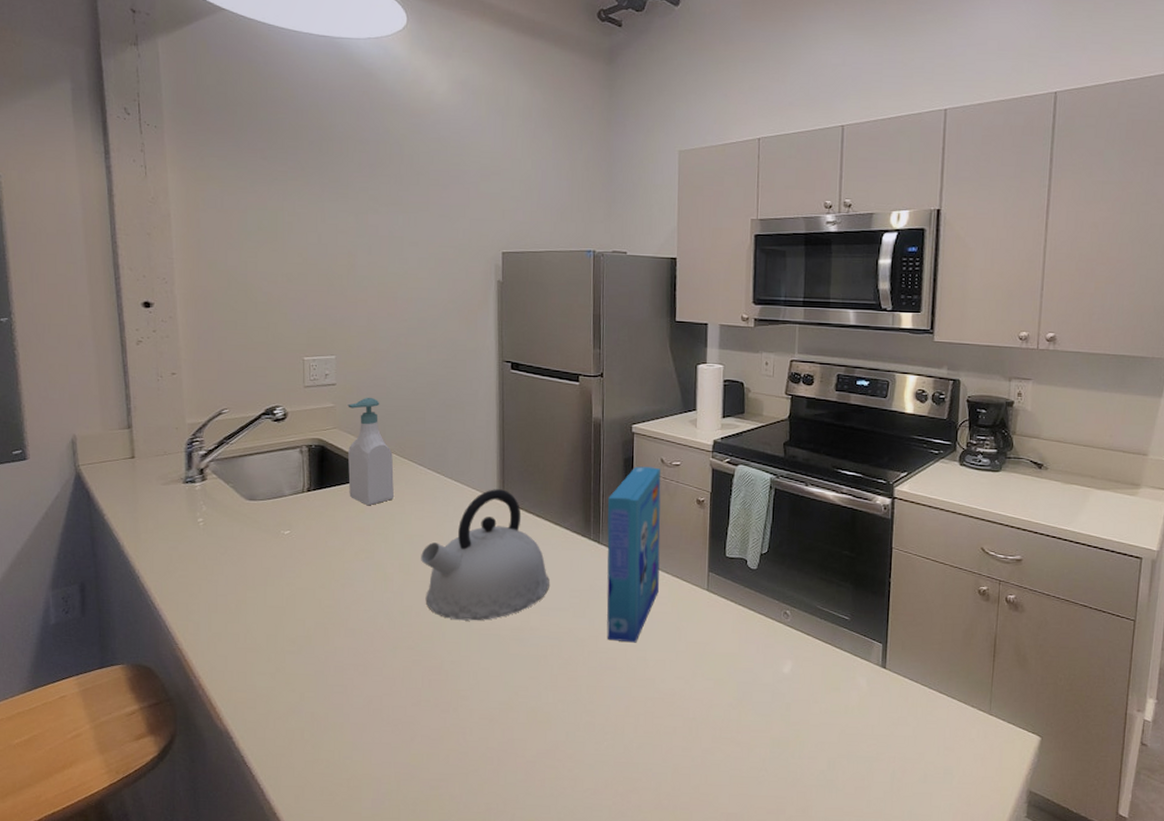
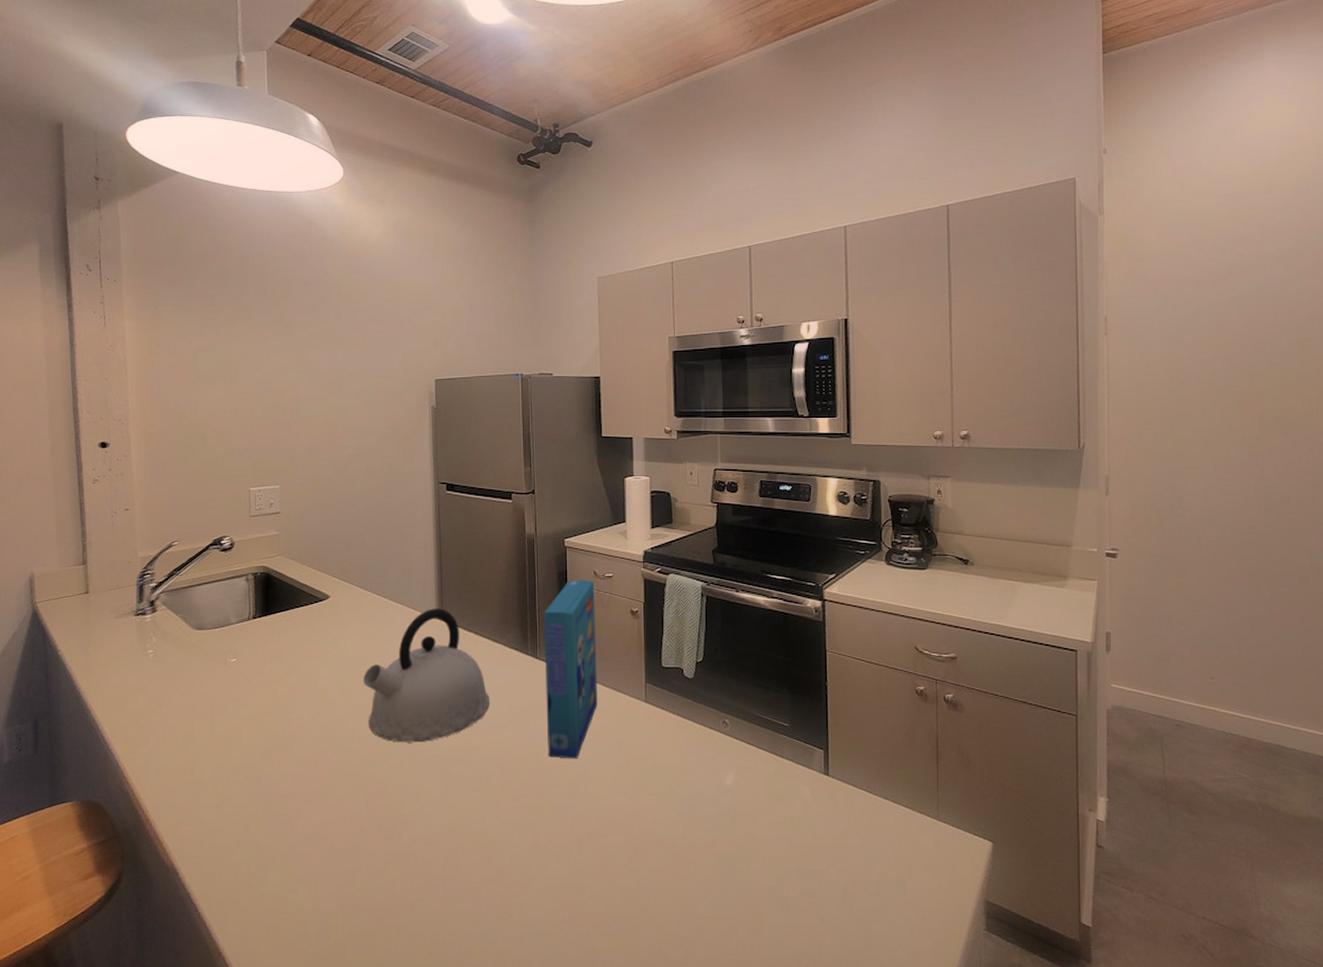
soap bottle: present [348,397,394,506] -> none [291,523,336,631]

